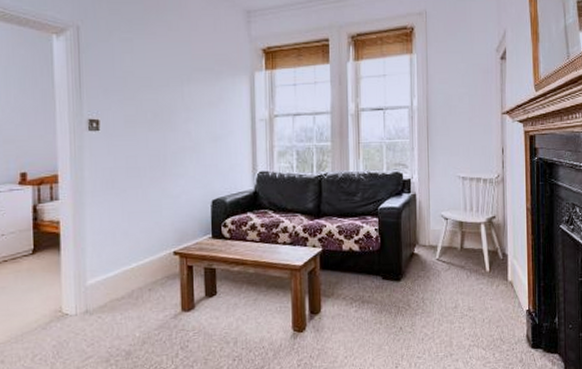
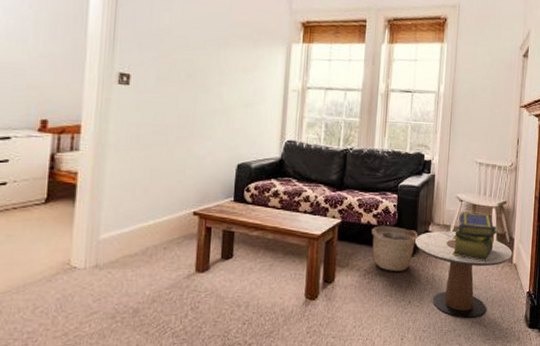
basket: none [355,251,404,298] -> present [372,226,418,271]
side table: none [401,251,507,342] -> present [415,230,513,318]
stack of books: none [441,230,490,281] -> present [452,212,499,261]

